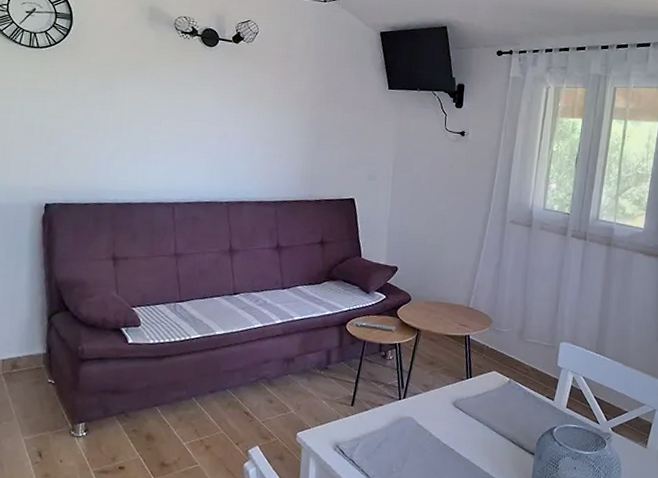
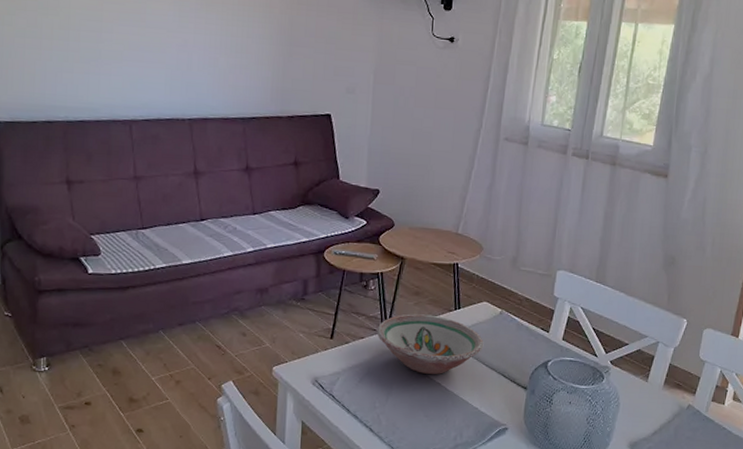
bowl: none [394,382,494,440] -> present [376,314,484,374]

